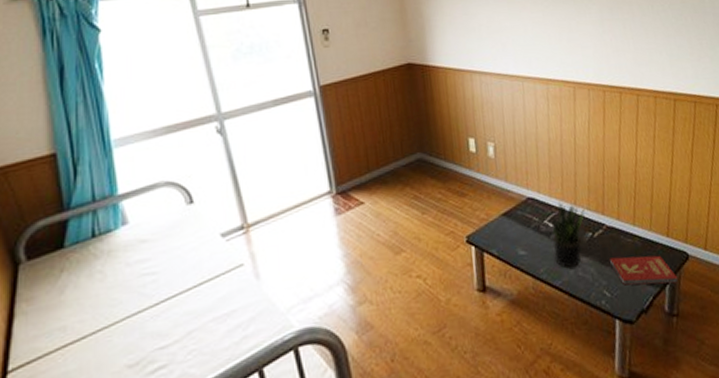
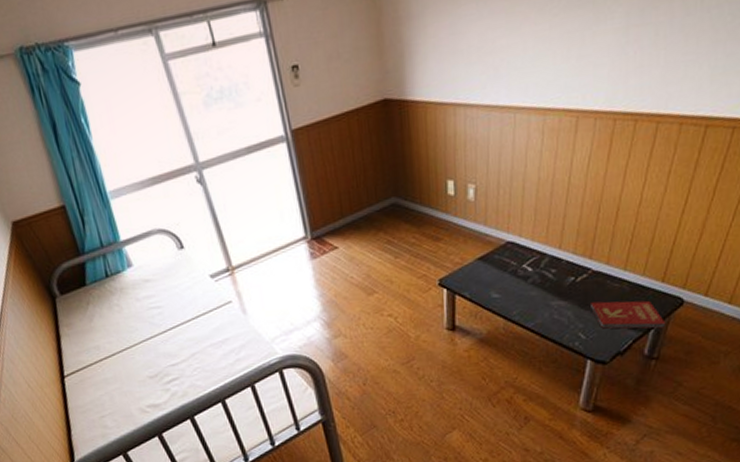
potted plant: present [550,201,585,269] -> none [529,245,570,312]

